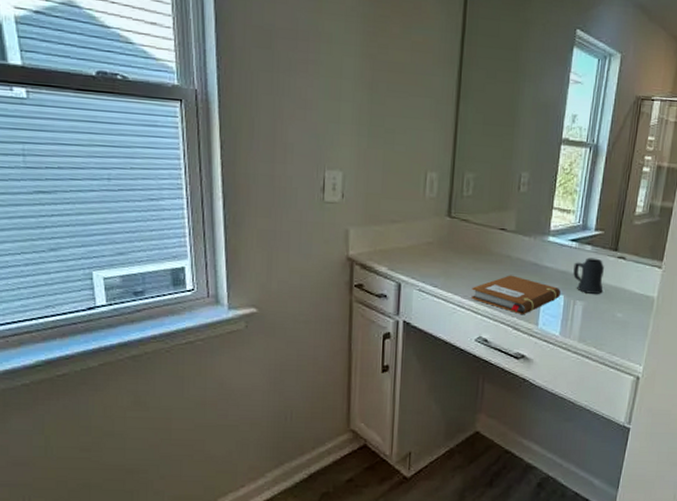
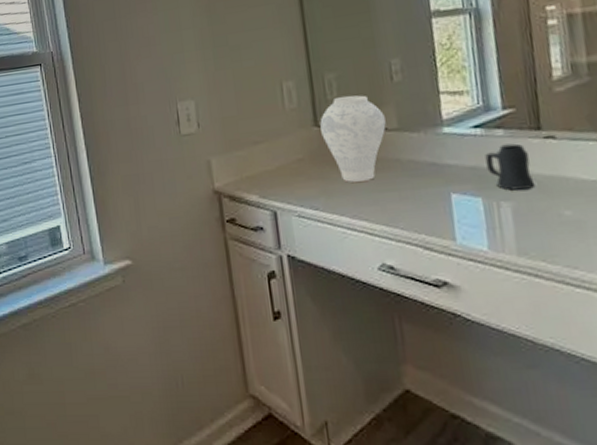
vase: none [452,195,507,269] -> present [320,95,386,182]
notebook: present [471,275,561,315] -> none [360,181,476,230]

